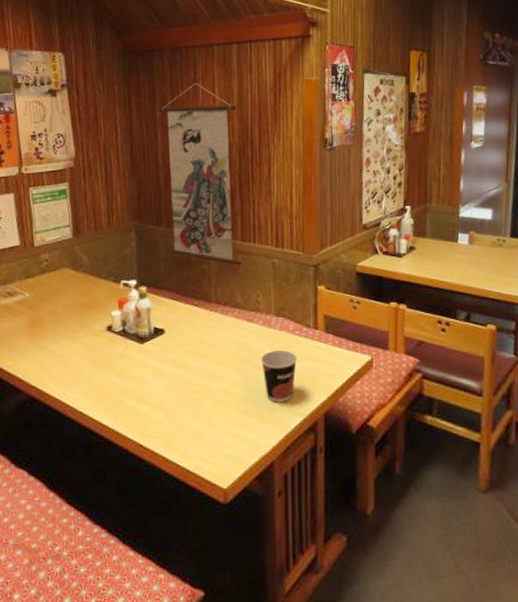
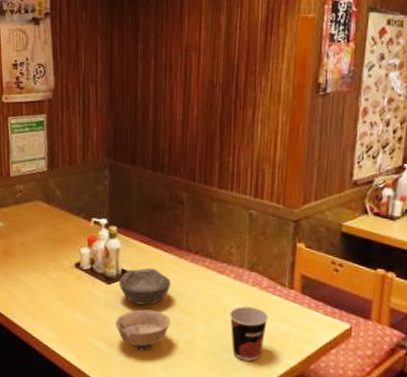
bowl: none [151,364,205,406] -> present [115,309,171,351]
bowl: none [152,323,203,361] -> present [118,267,171,306]
wall scroll: present [159,83,242,266] -> none [139,16,224,214]

